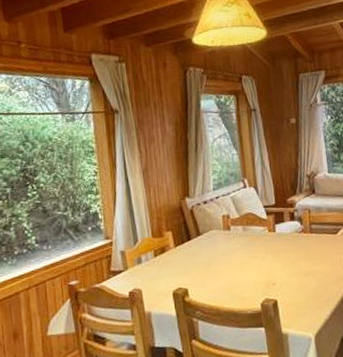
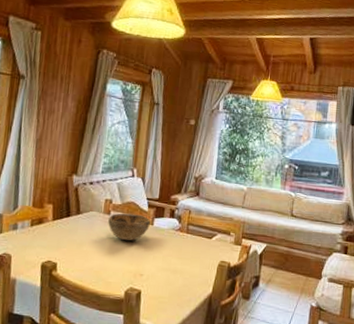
decorative bowl: none [229,224,272,253] -> present [108,213,150,241]

